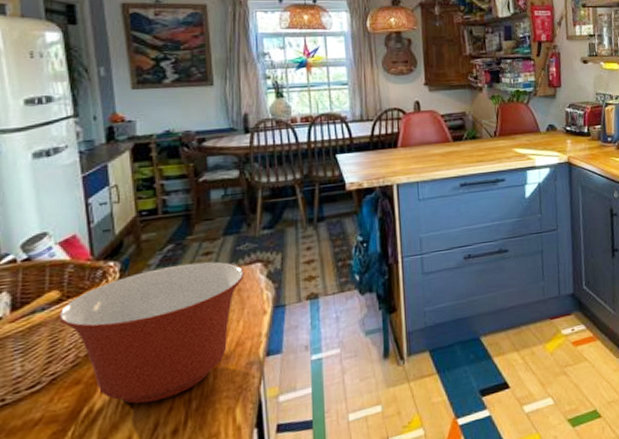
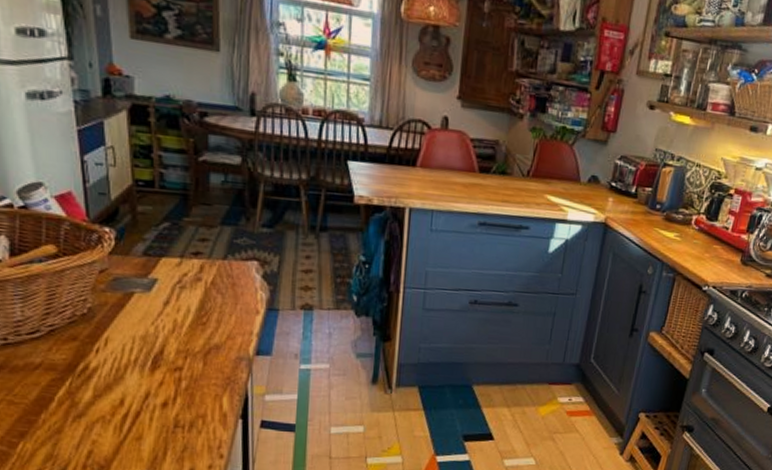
mixing bowl: present [59,261,245,404] -> none [56,244,240,373]

